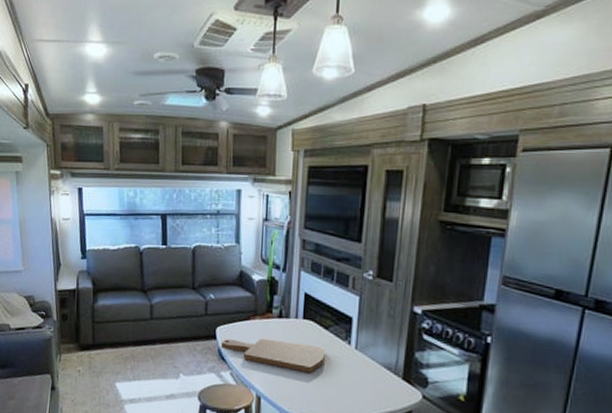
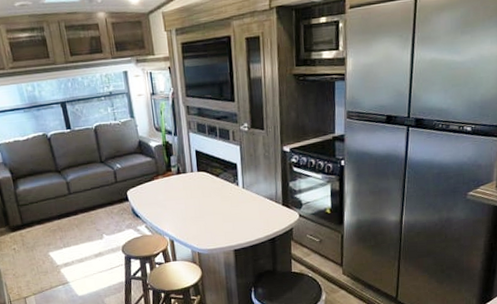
cutting board: present [220,338,325,373] -> none [133,191,220,214]

